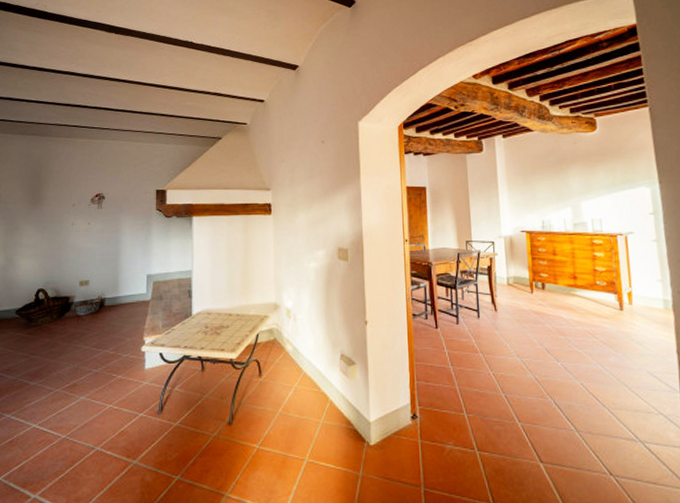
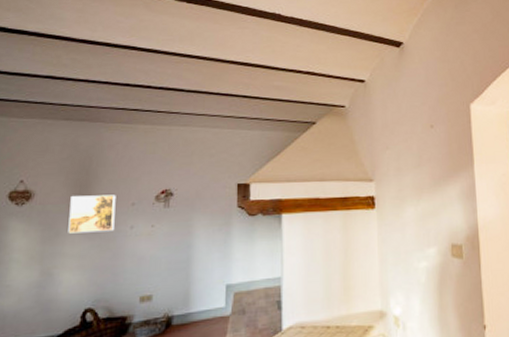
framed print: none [24,197,61,228] -> present [68,194,116,234]

